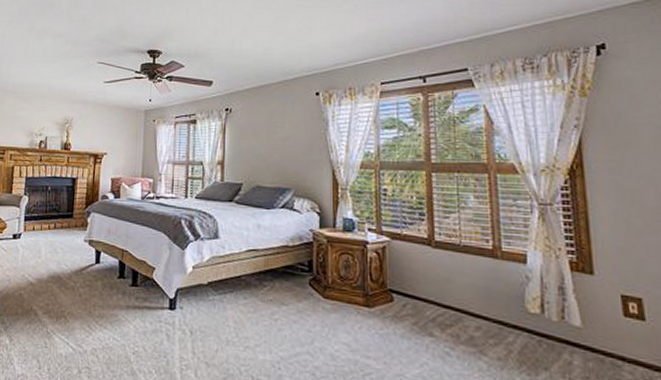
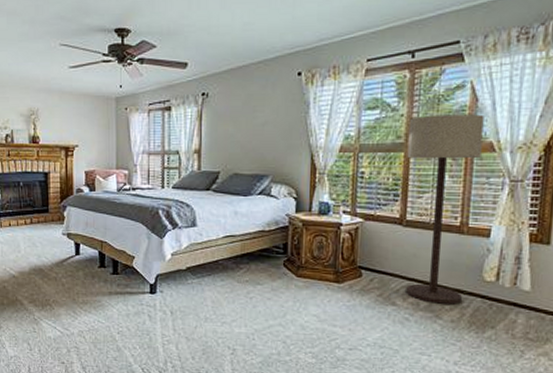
floor lamp: none [427,135,508,339] -> present [406,114,485,304]

